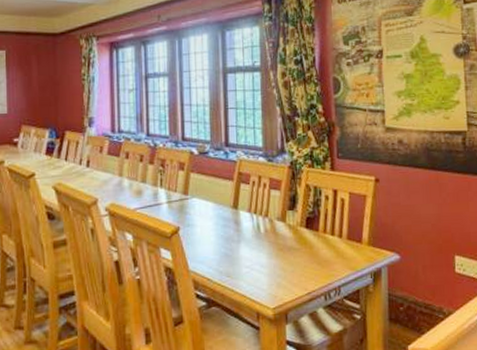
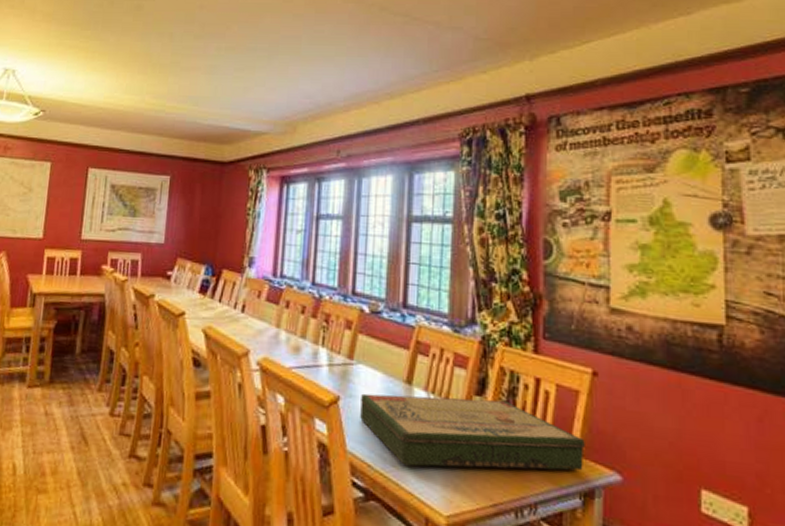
board game: none [197,211,373,274] -> present [360,393,585,471]

